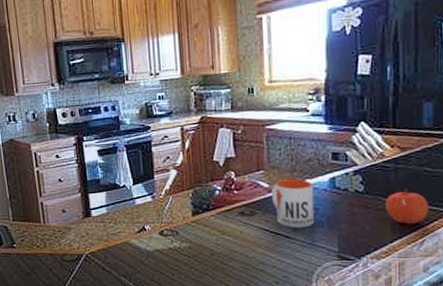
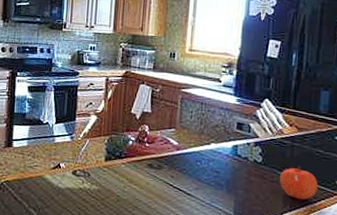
mug: present [271,179,315,228] -> none [178,140,218,188]

